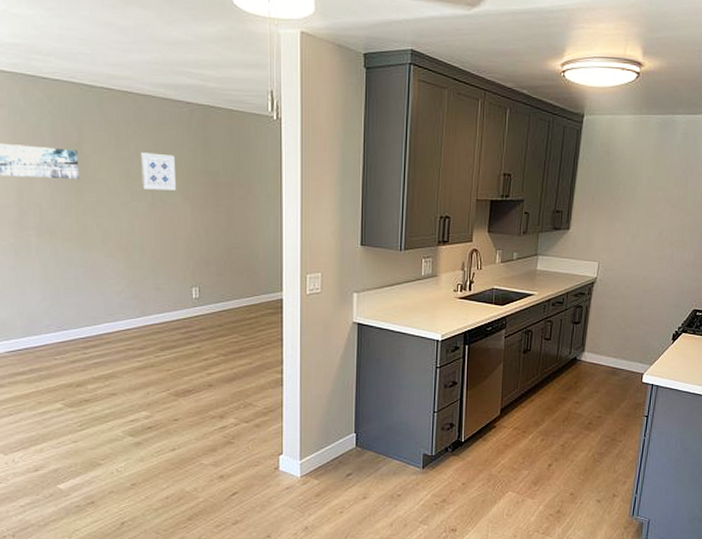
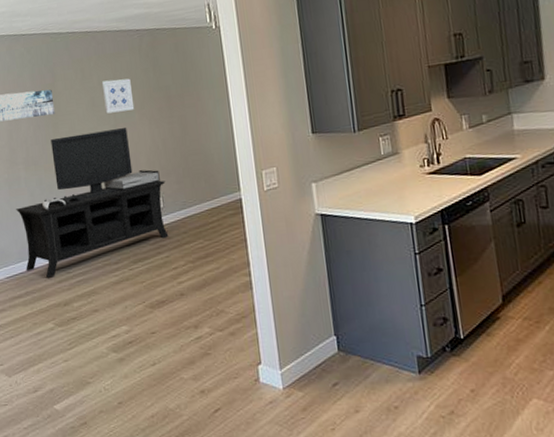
media console: none [23,206,204,357] -> present [16,127,169,278]

